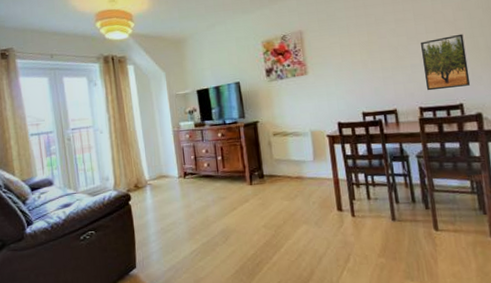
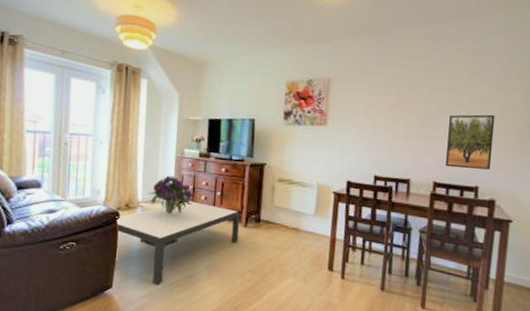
coffee table: none [127,170,247,257] -> present [115,201,240,285]
bouquet: none [153,150,197,187] -> present [148,175,194,215]

